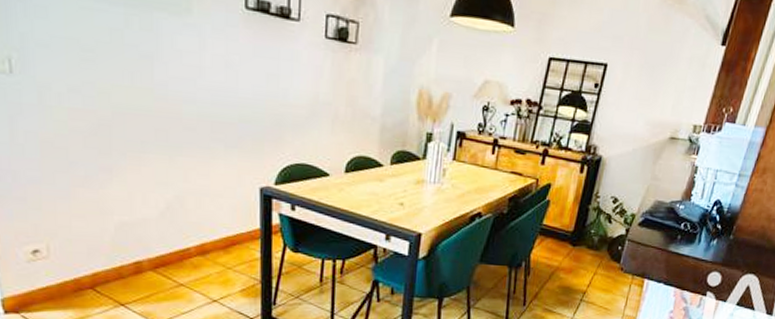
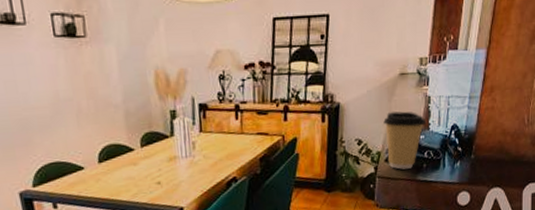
coffee cup: none [641,175,689,237] -> present [383,111,426,170]

